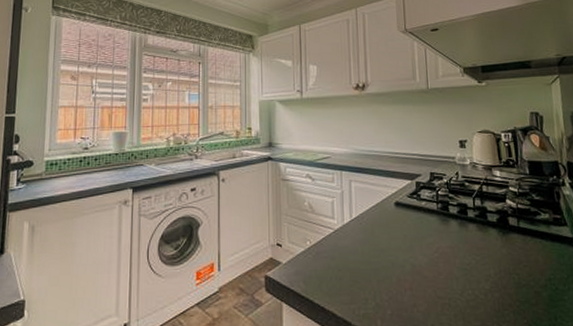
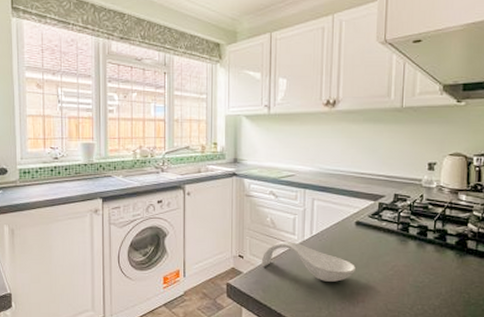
spoon rest: none [300,226,399,268] -> present [261,241,355,282]

